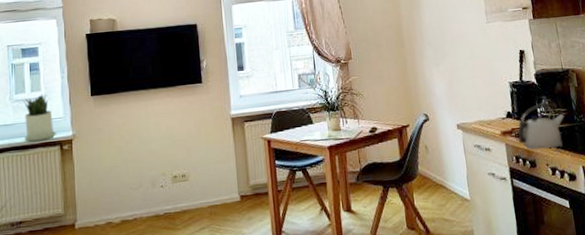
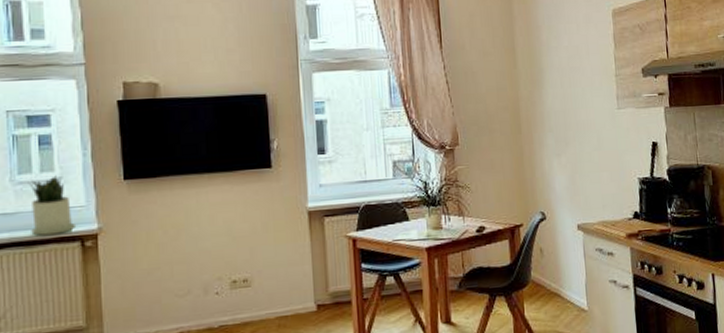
kettle: present [518,102,565,151] -> none [644,201,697,256]

